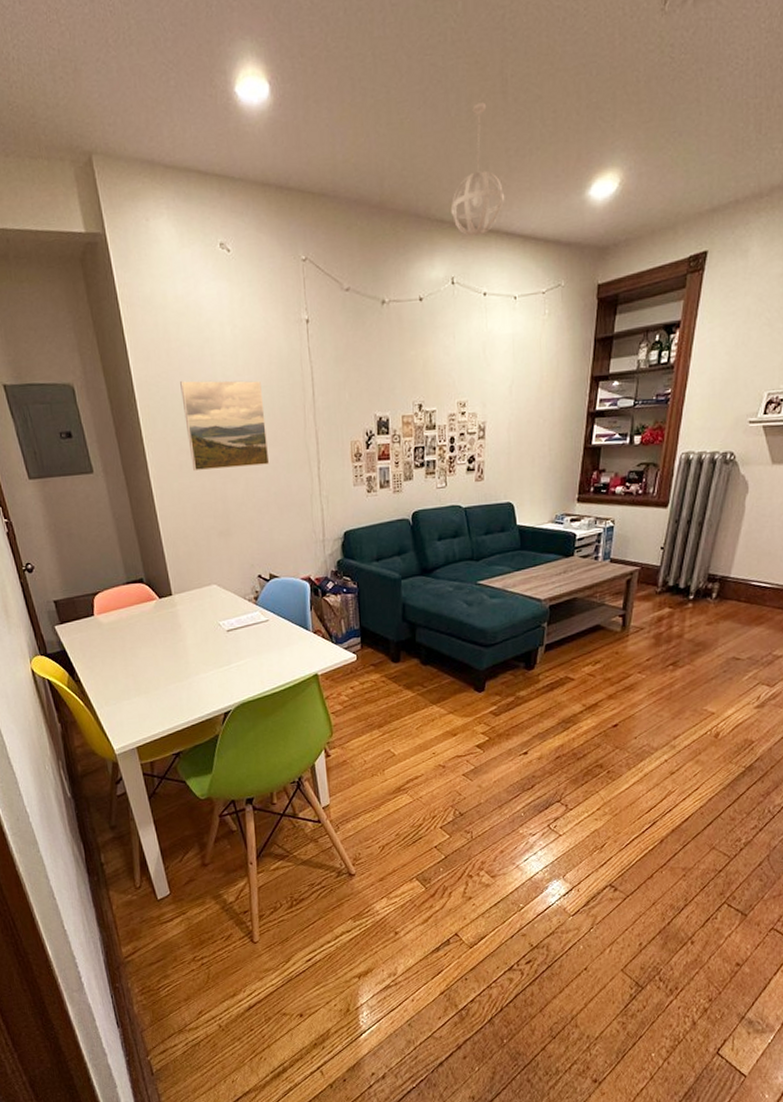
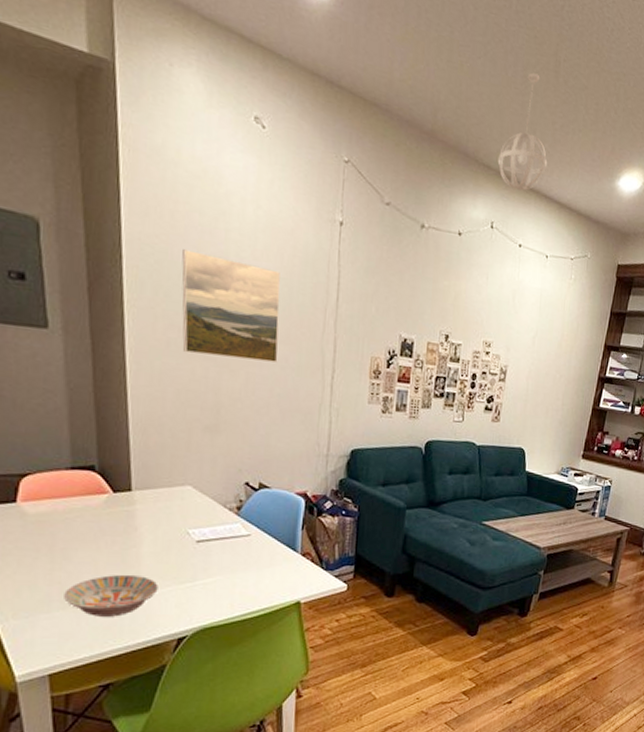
bowl: none [137,663,204,700] -> present [64,574,158,617]

